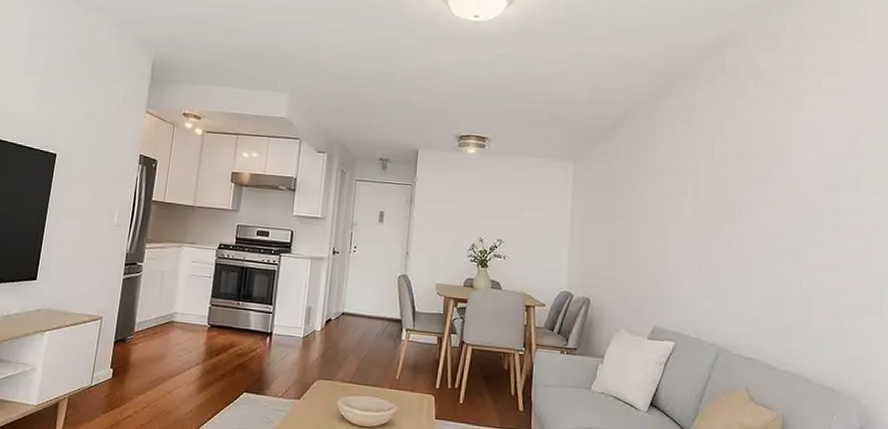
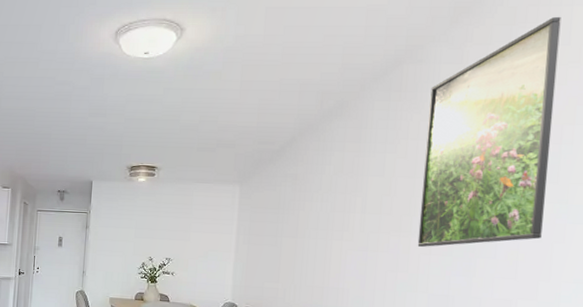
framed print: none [748,14,861,236] -> present [417,16,561,247]

